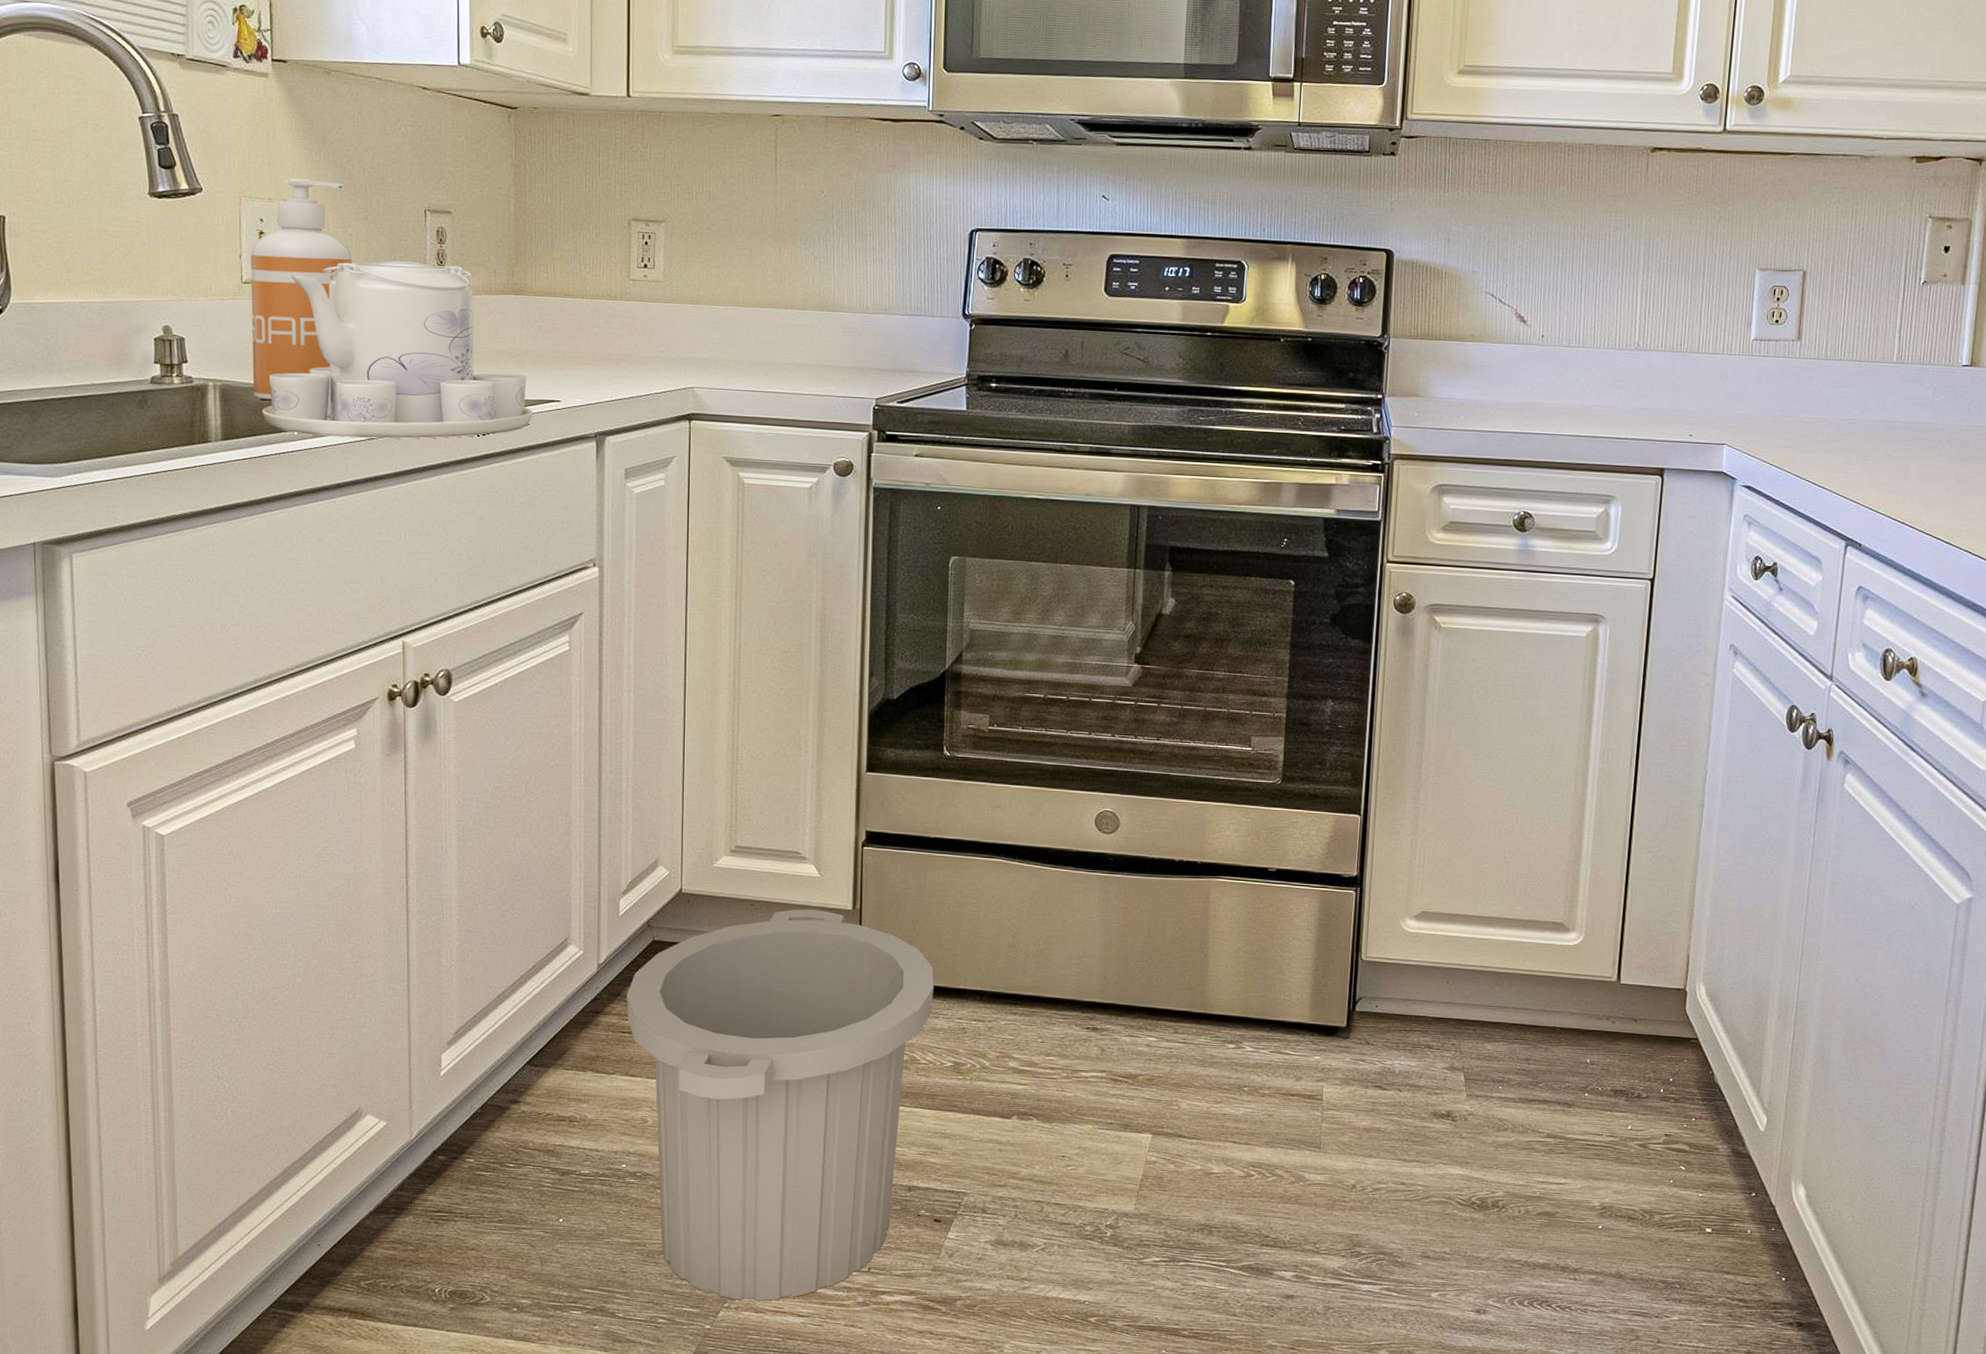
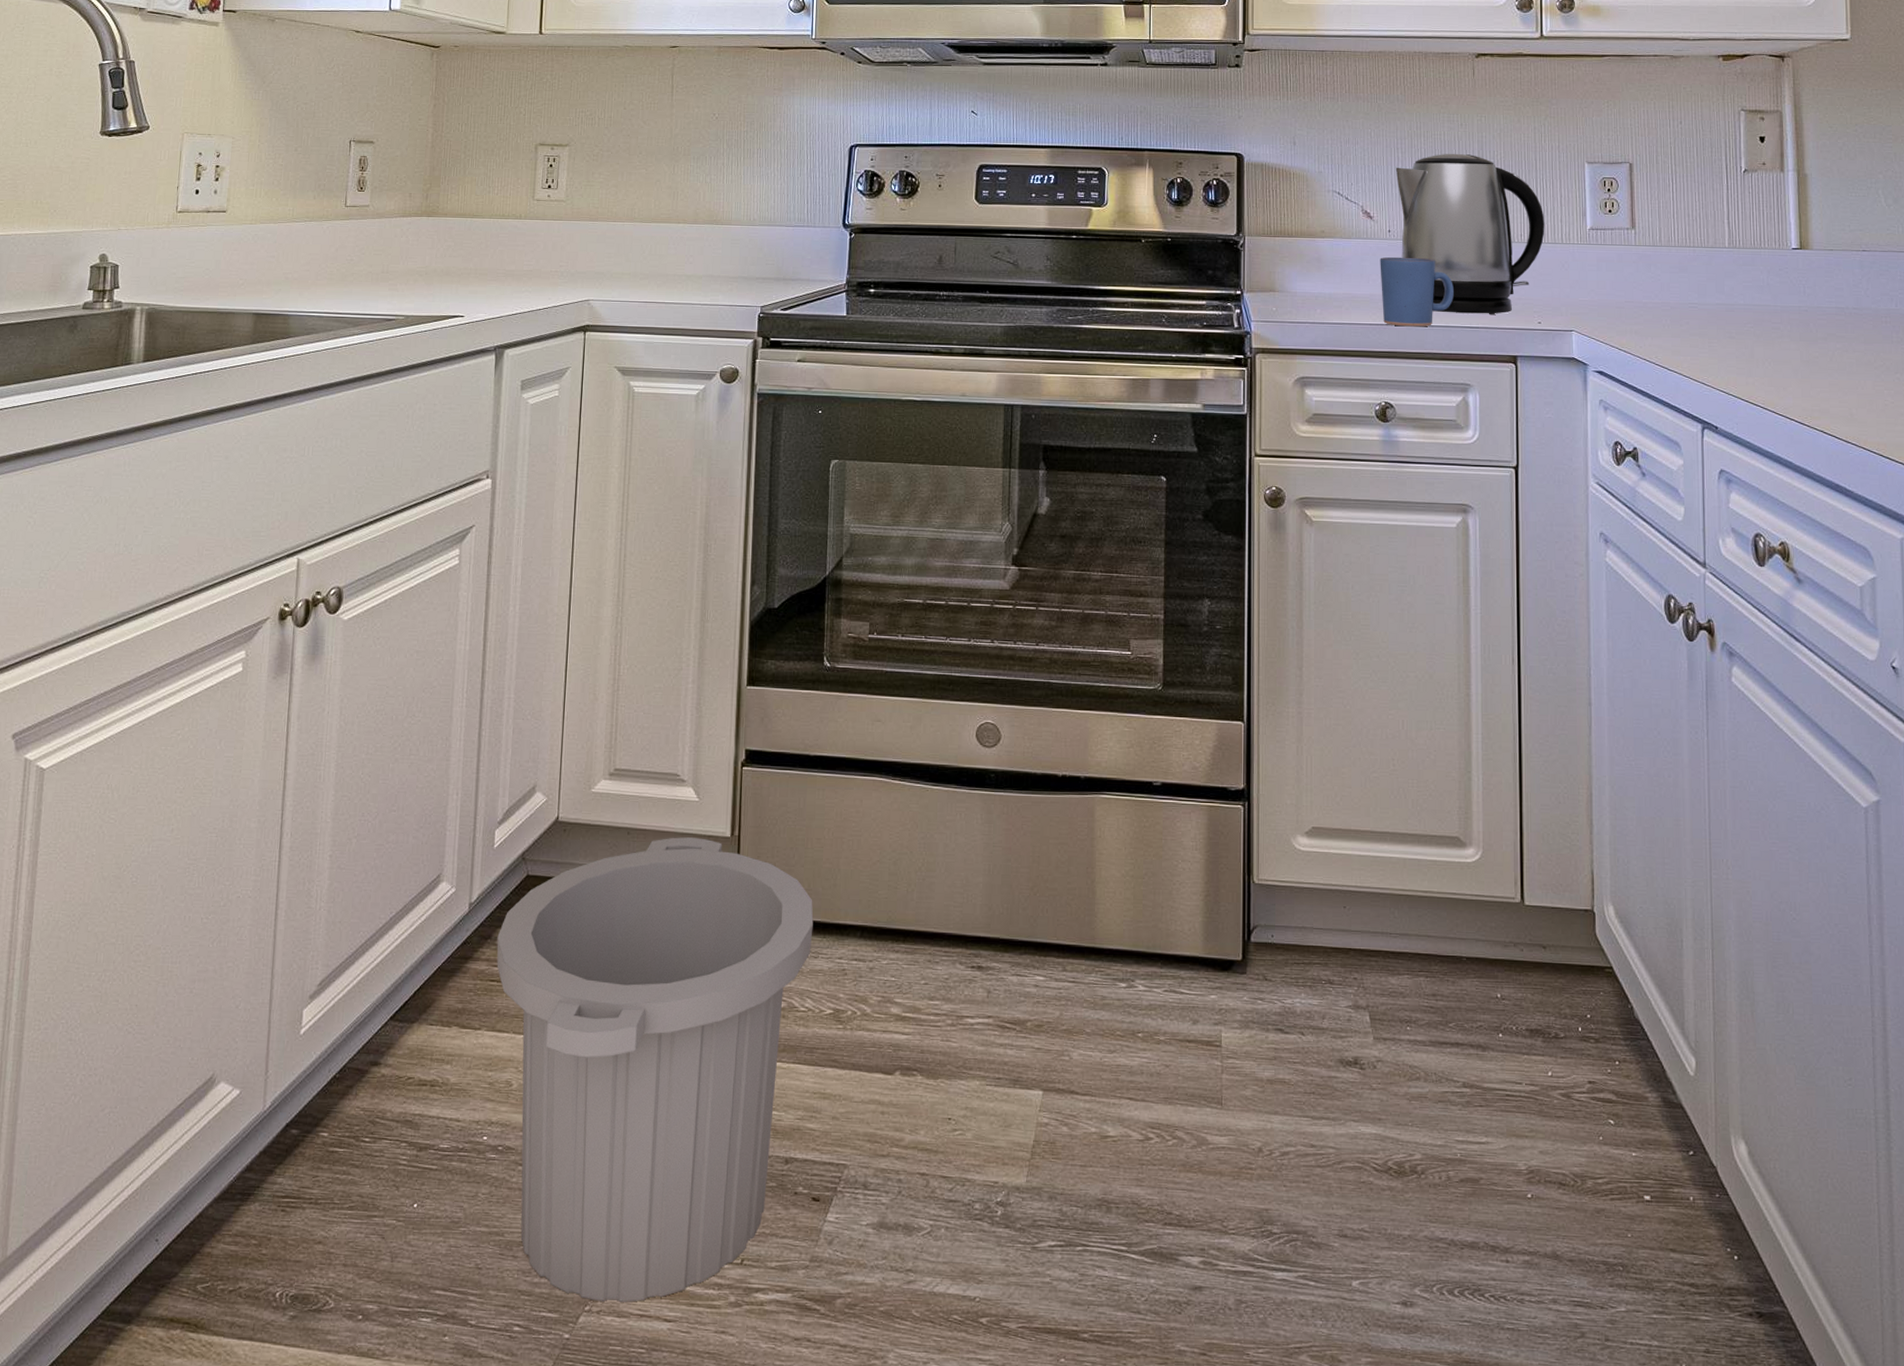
soap dispenser: present [250,178,352,401] -> none [176,115,280,323]
tea set: present [262,260,534,439] -> none [183,187,438,357]
mug: none [1528,363,1605,437] -> present [1380,256,1454,327]
kettle: none [1553,255,1708,427] -> present [1395,153,1545,315]

